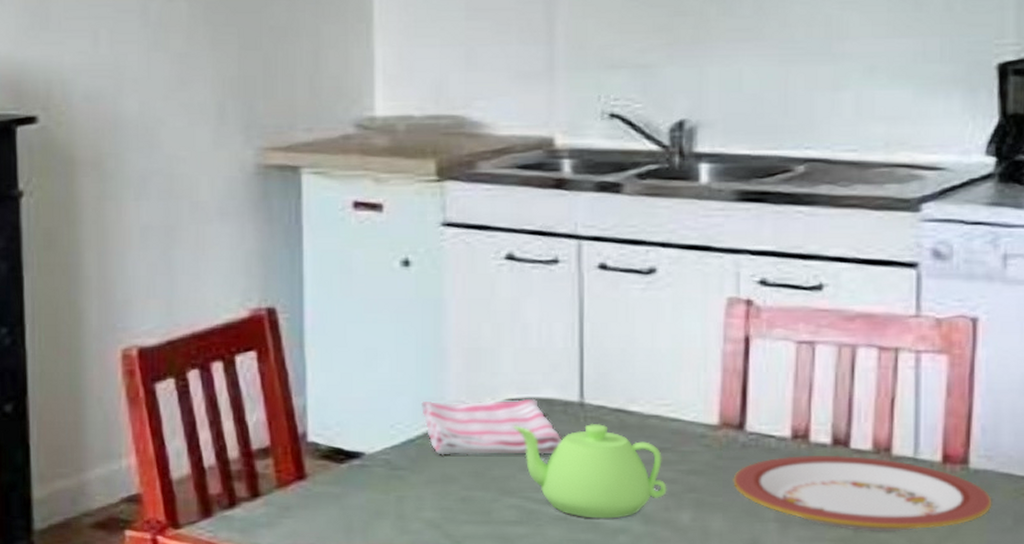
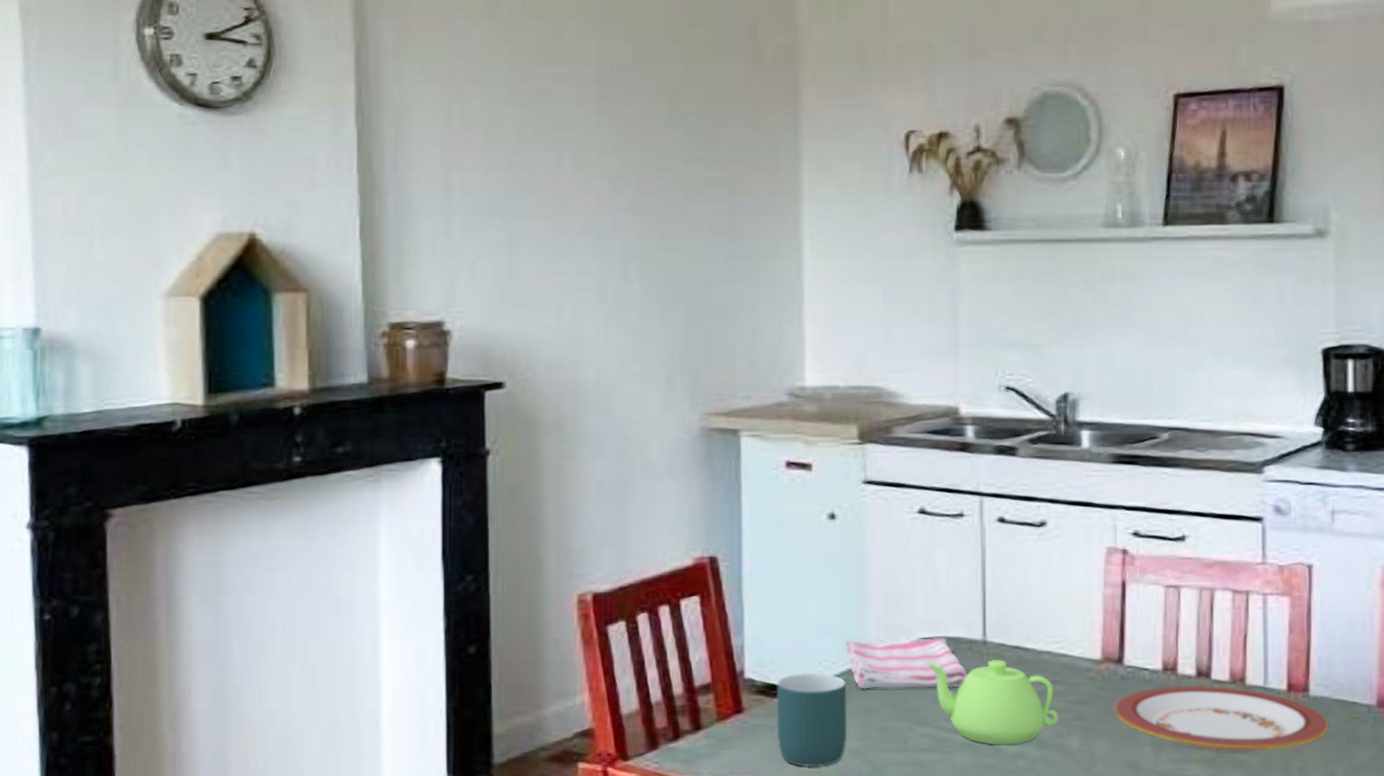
mug: none [343,436,423,540] -> present [777,672,847,768]

